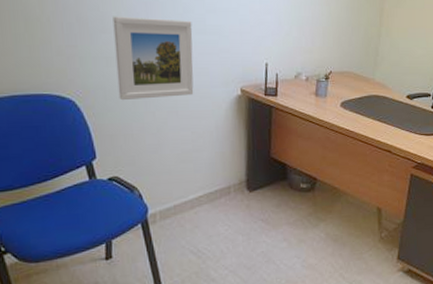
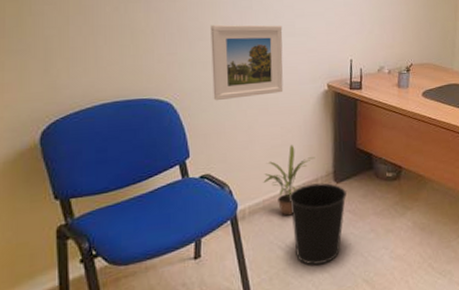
potted plant: none [174,151,228,222] -> present [263,145,315,216]
wastebasket: none [200,190,260,270] -> present [288,183,347,265]

